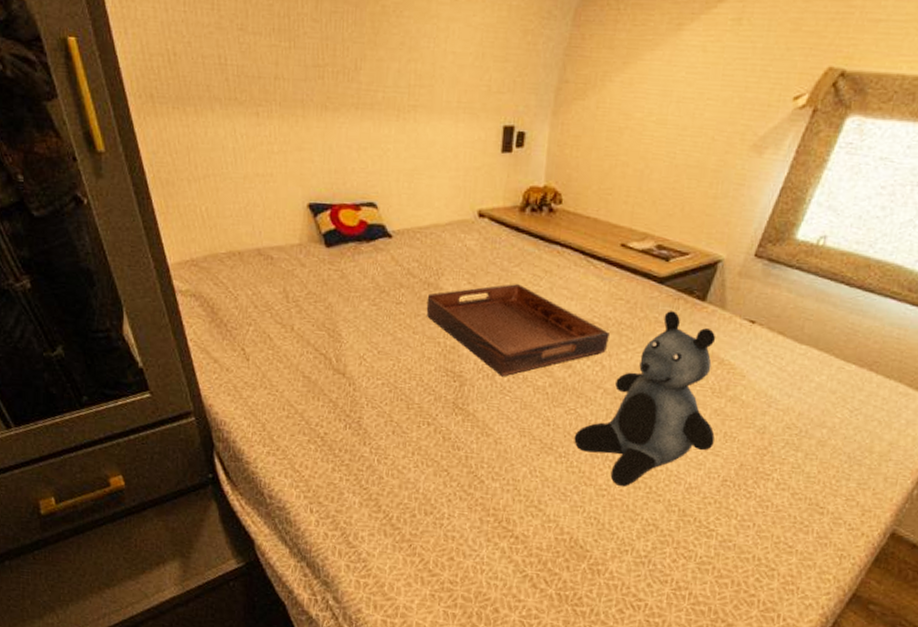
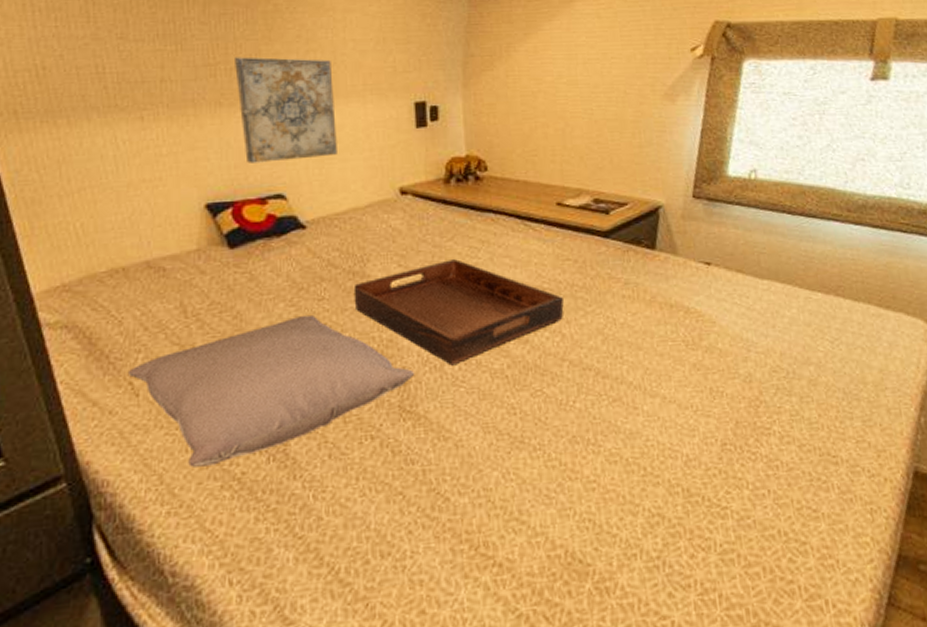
pillow: none [241,315,469,424] -> present [127,316,414,467]
wall art: none [341,60,430,172] -> present [235,57,337,164]
teddy bear: present [574,311,716,486] -> none [547,264,702,473]

